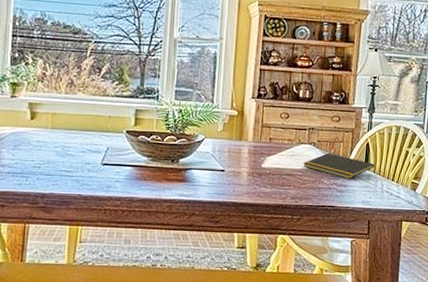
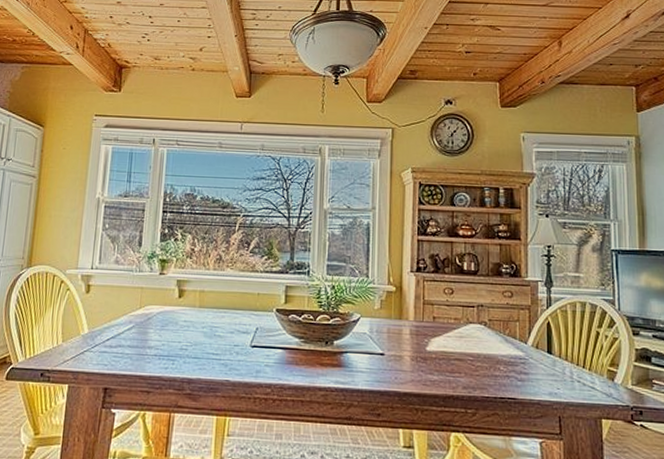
notepad: present [303,153,375,179] -> none [474,334,559,366]

